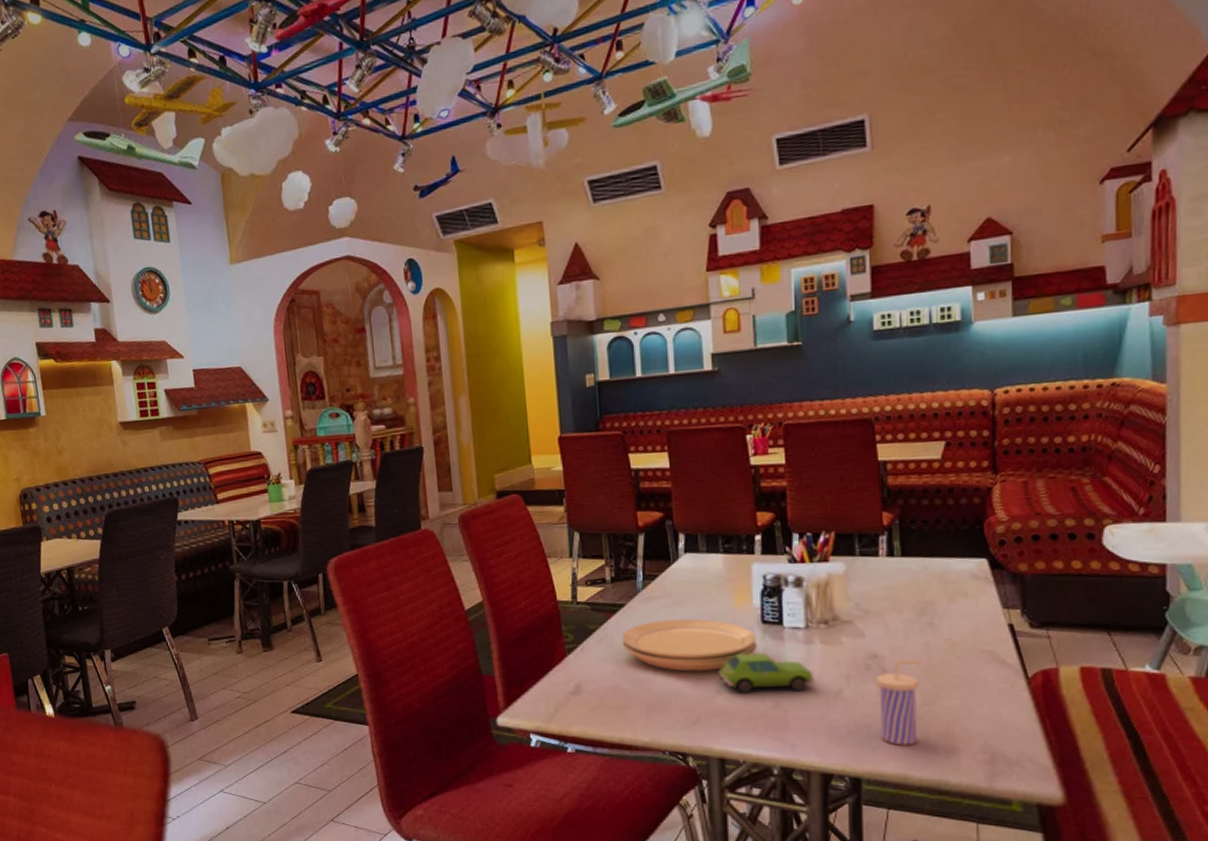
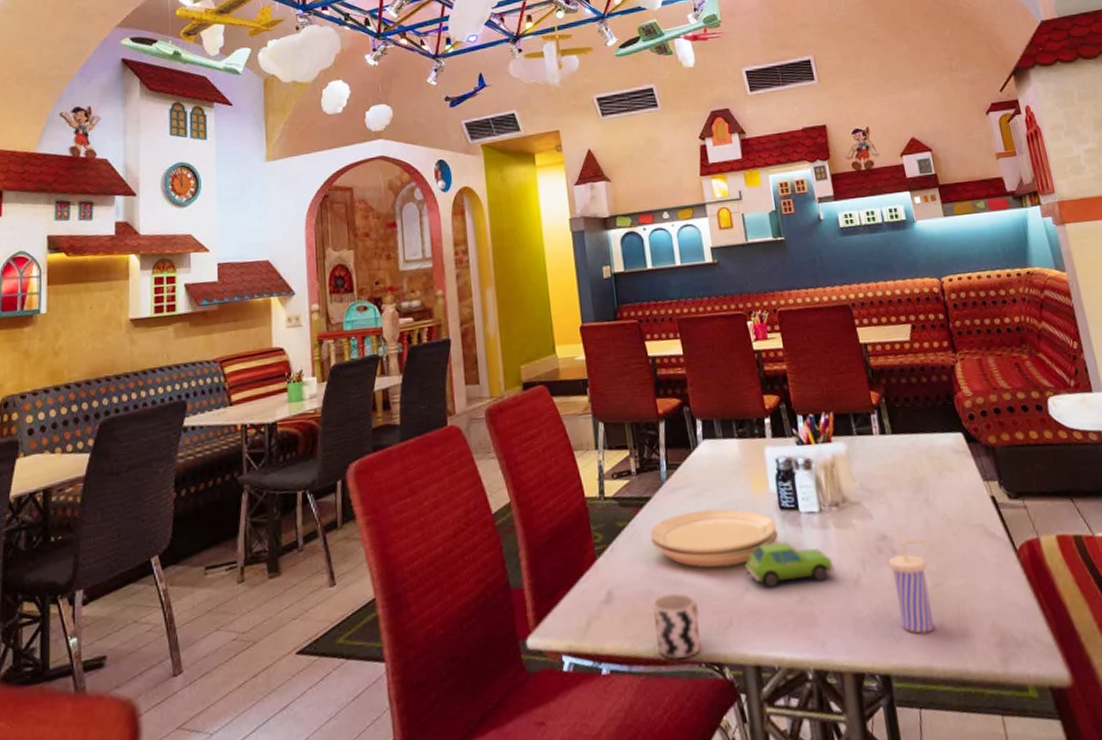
cup: none [621,691,666,747] -> present [653,593,701,660]

